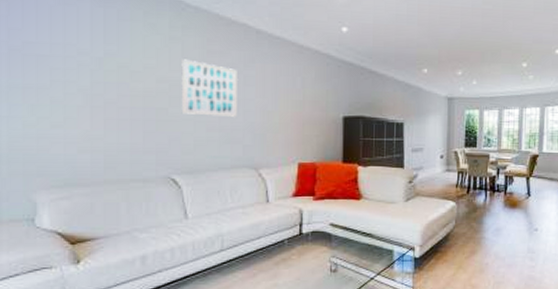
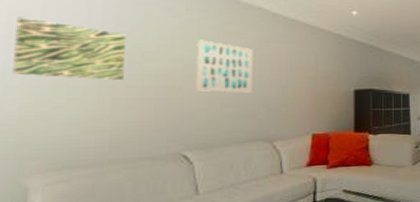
wall art: none [15,34,113,100] -> present [12,16,126,80]

